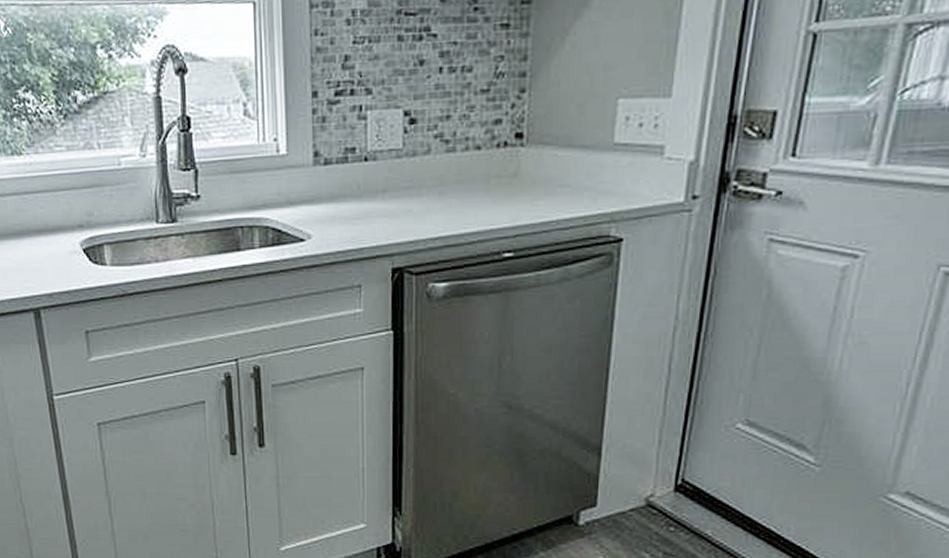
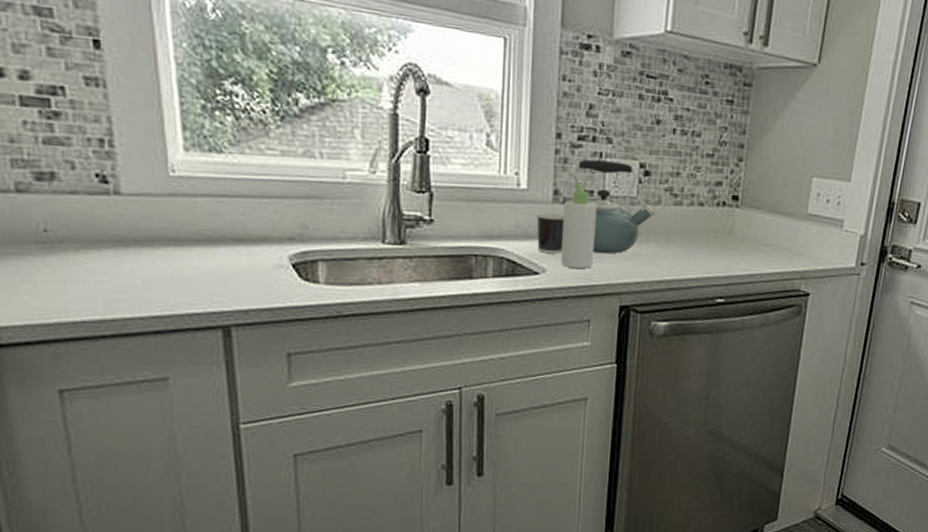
mug: none [298,177,328,219] -> present [536,213,565,254]
bottle: none [325,134,360,231] -> present [561,176,597,268]
kettle: none [332,113,424,214] -> present [573,159,655,254]

